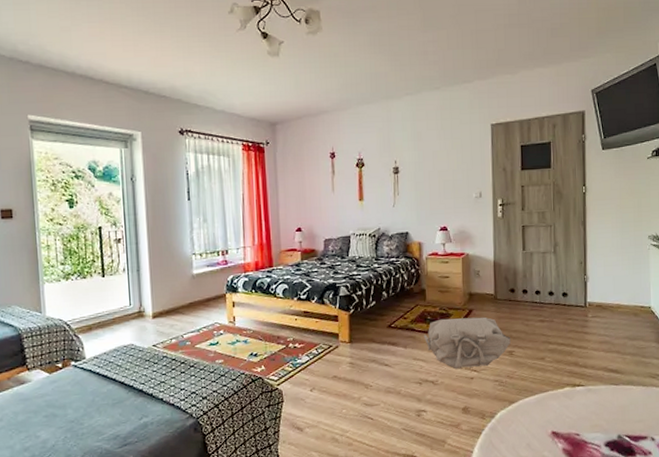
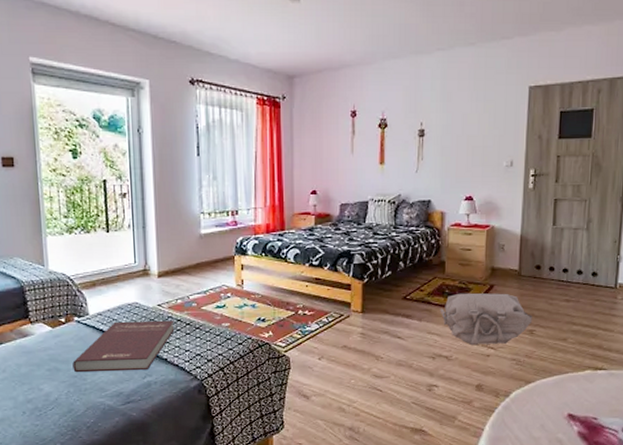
book: none [69,359,170,418] -> present [72,320,175,373]

